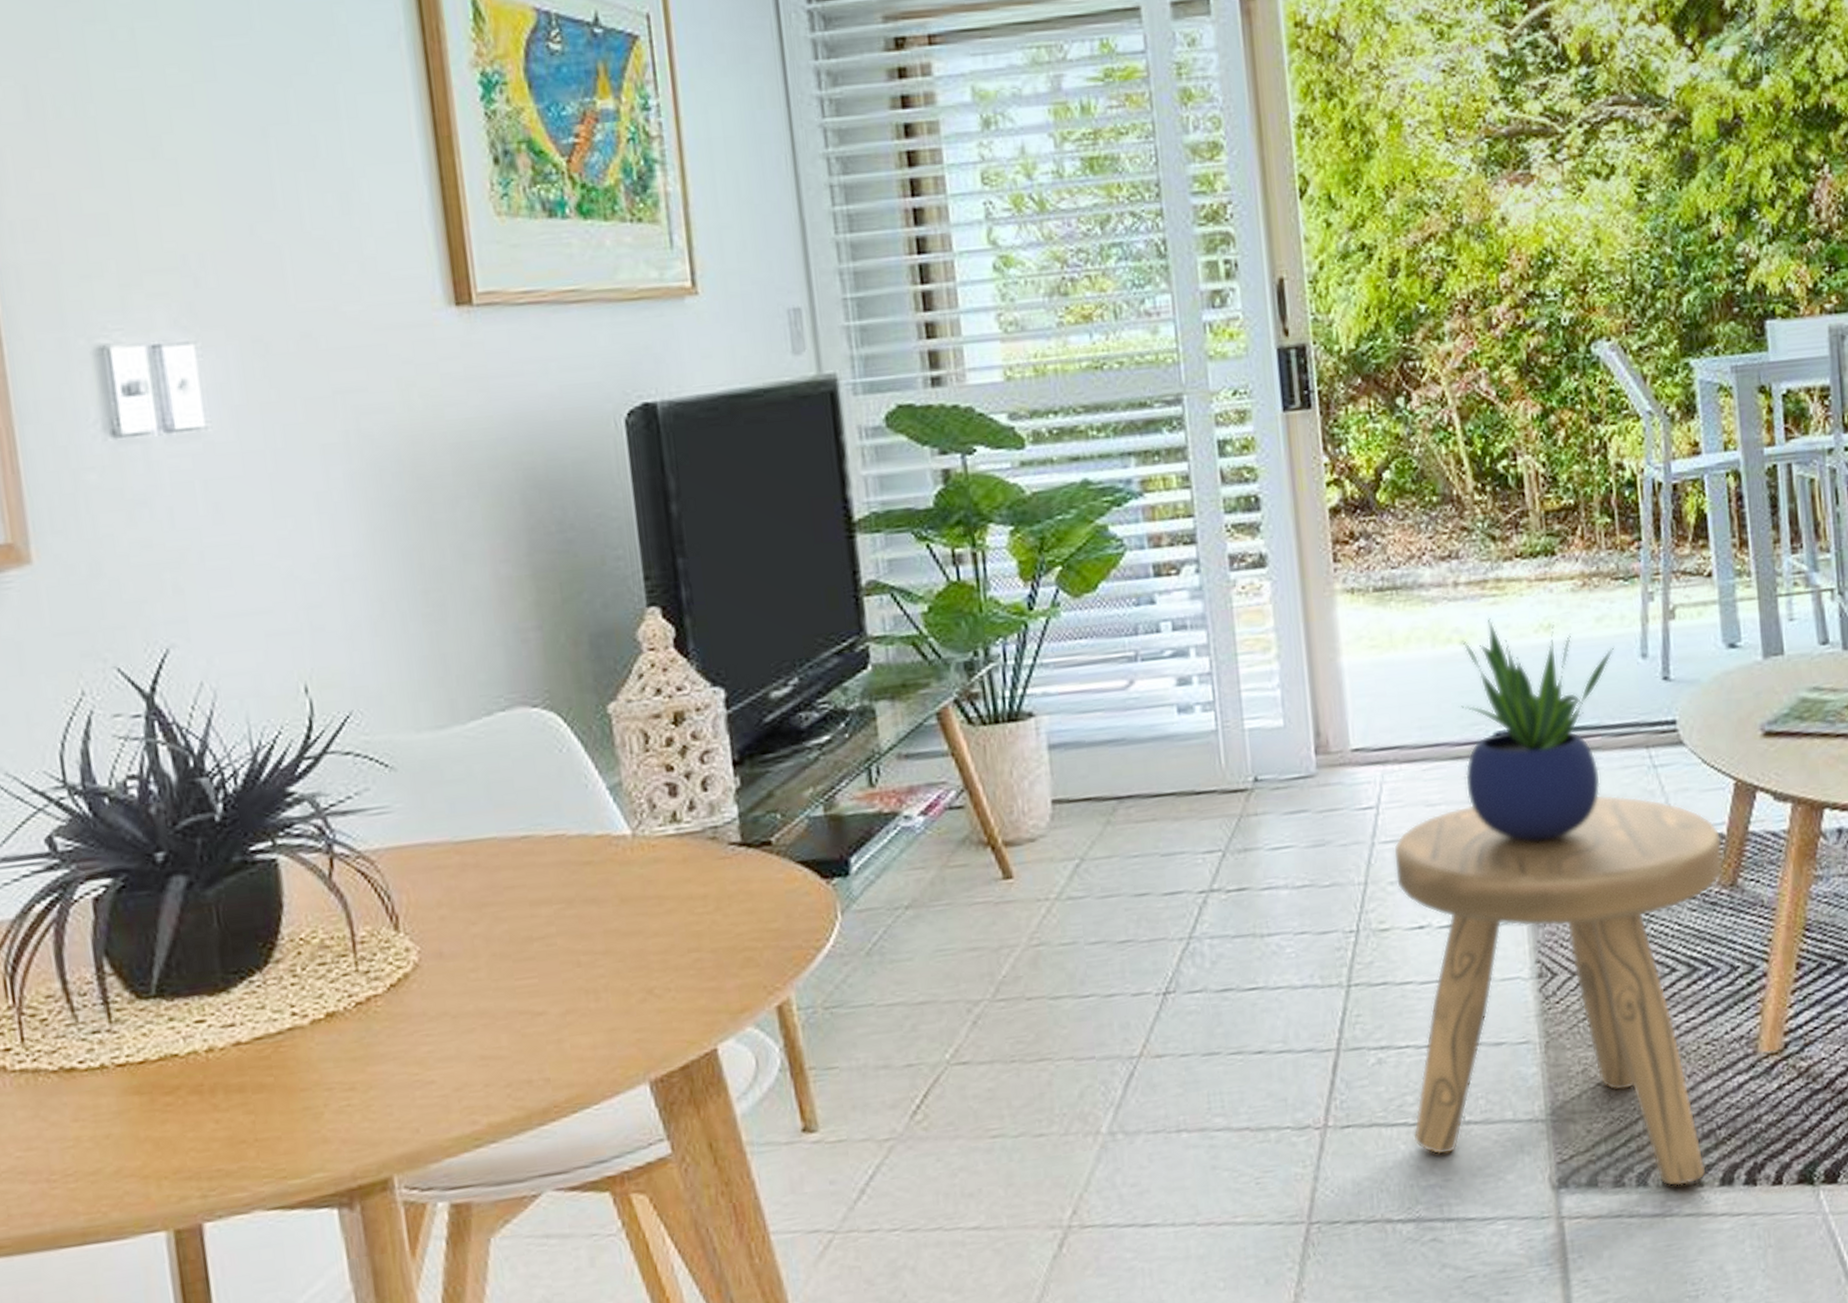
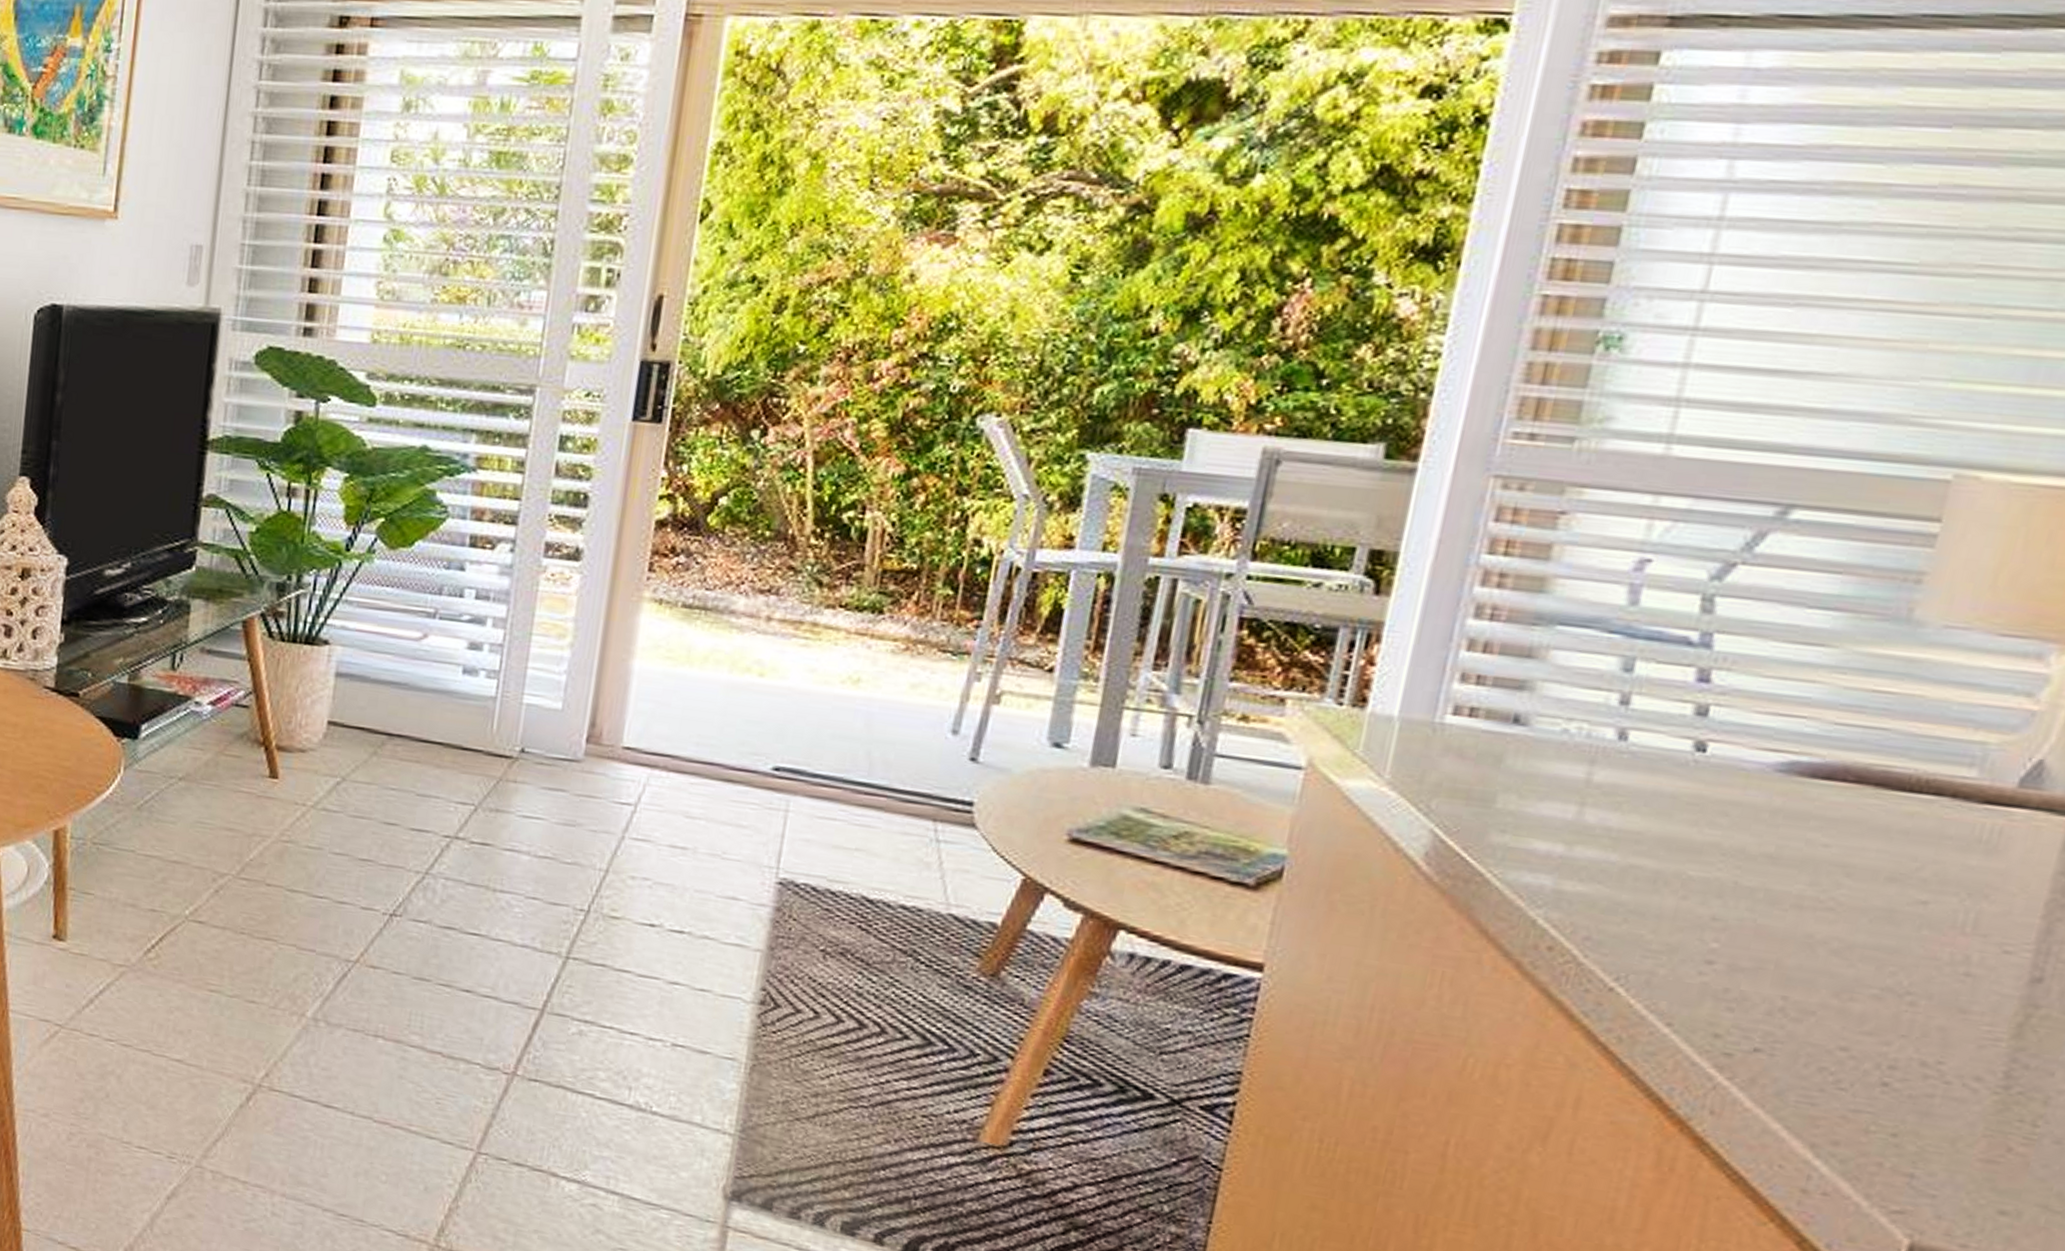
stool: present [1393,794,1724,1187] -> none [596,826,994,1240]
potted plant: present [1461,618,1615,841] -> none [730,659,925,881]

